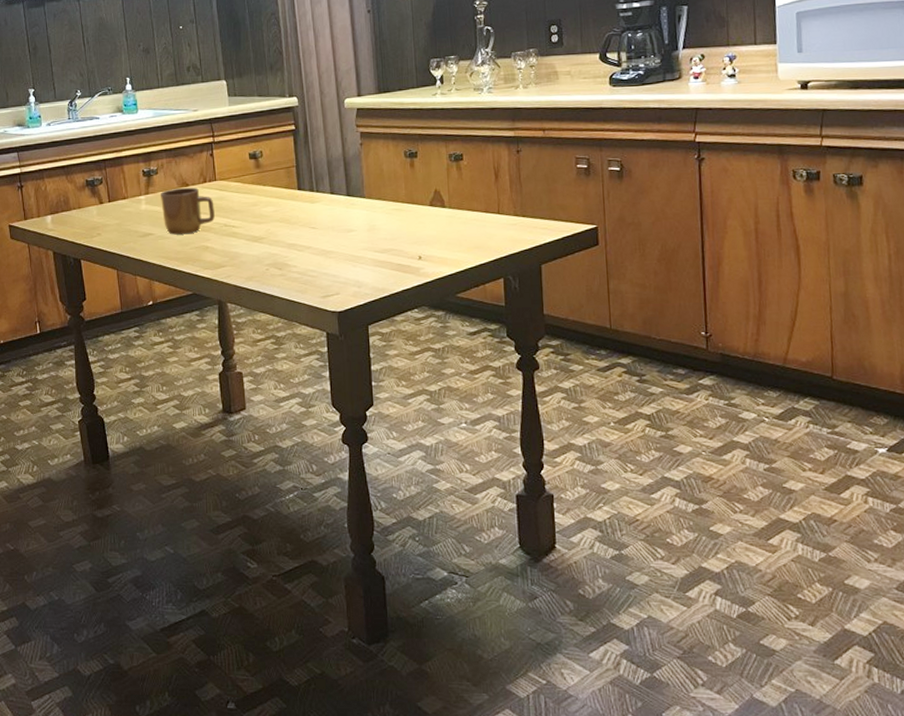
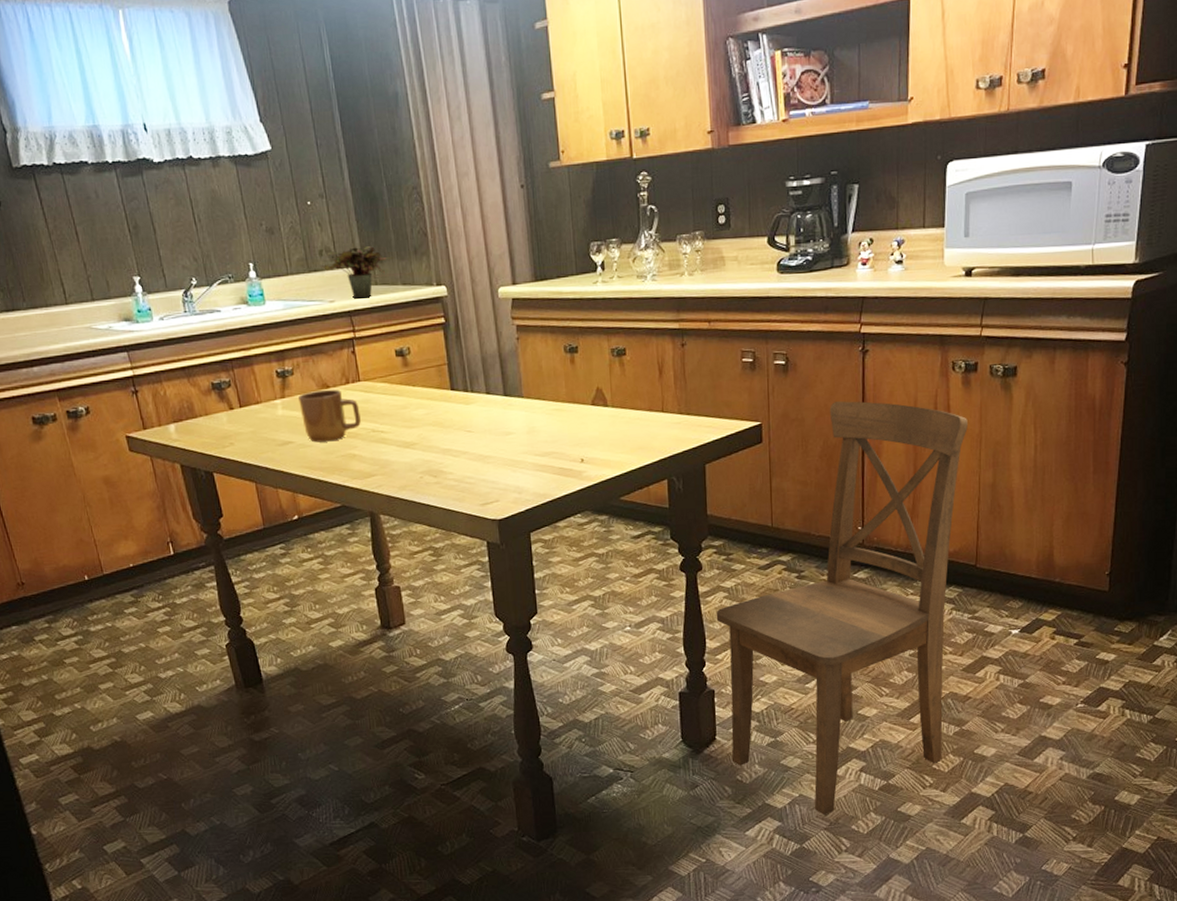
potted plant: none [187,63,253,108] -> present [319,246,395,299]
dining chair: none [554,207,814,641] -> present [716,401,969,815]

